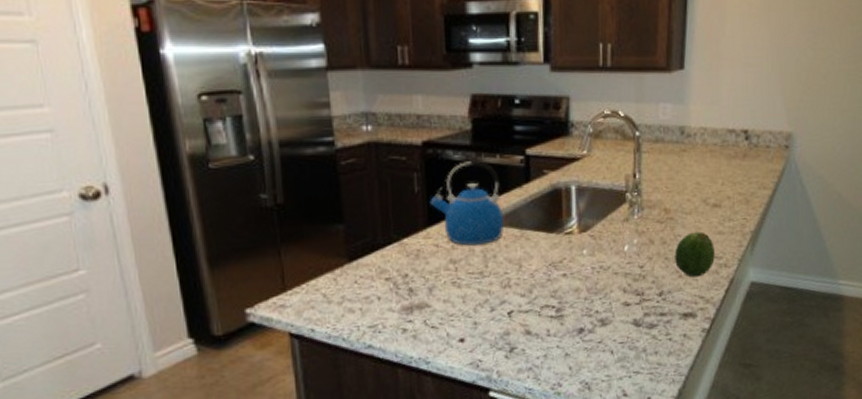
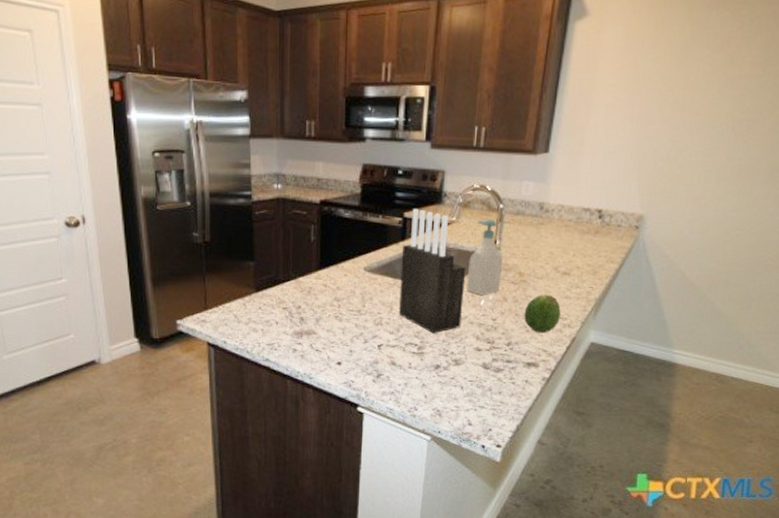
kettle: present [429,159,505,246] -> none [322,218,382,288]
knife block: none [527,144,605,291] -> present [399,209,466,334]
soap bottle: none [606,149,646,240] -> present [466,219,503,296]

